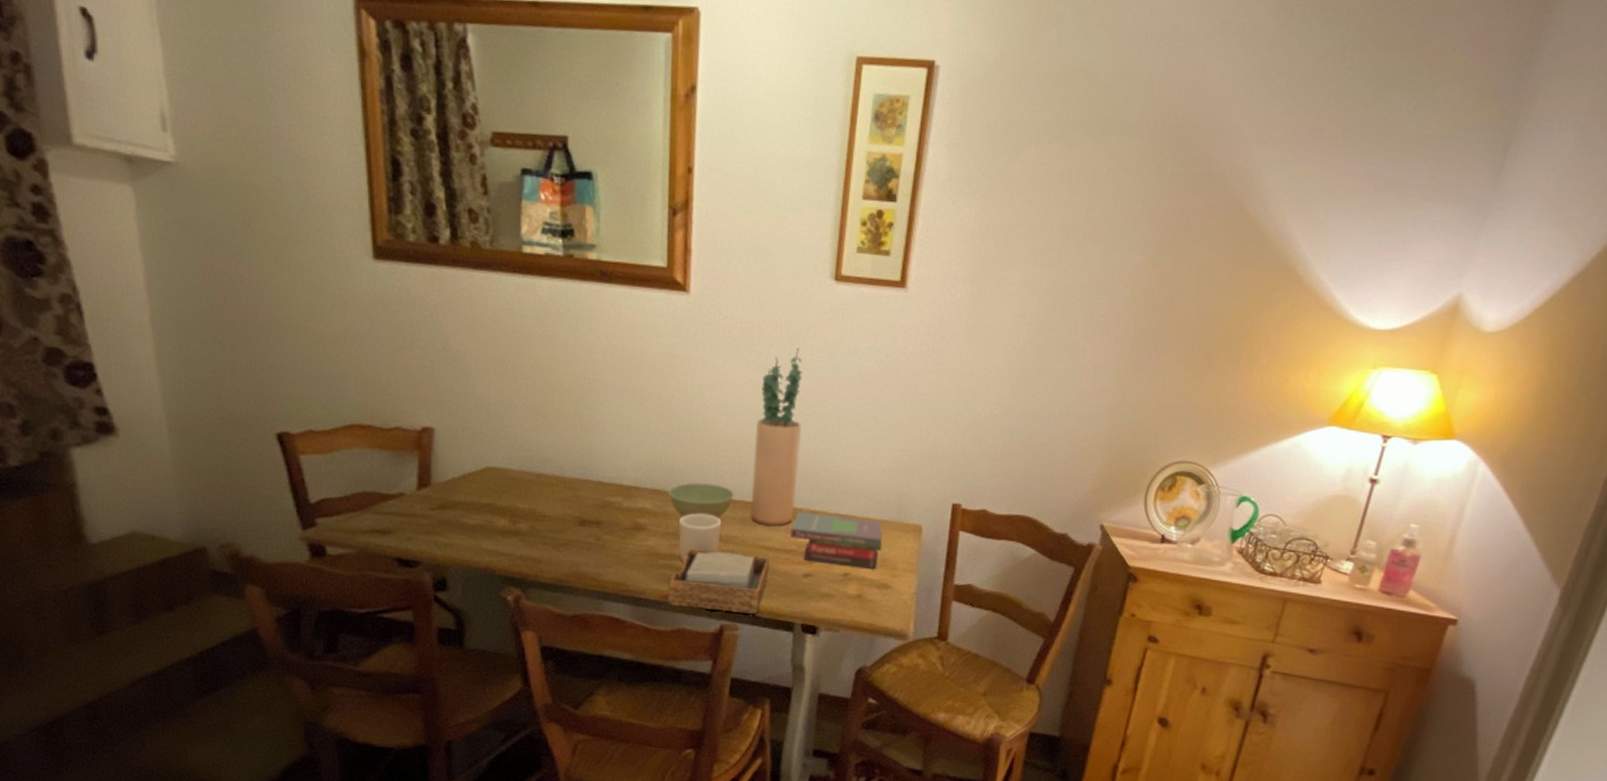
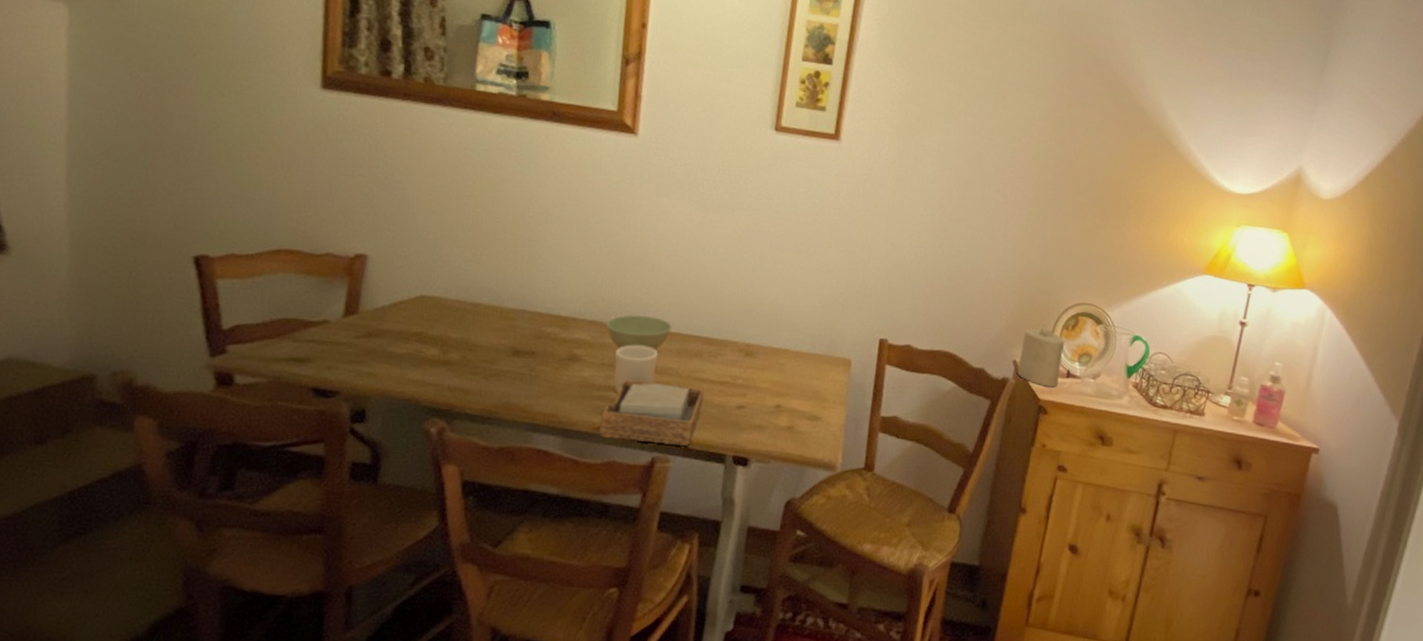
vase: present [750,349,803,526] -> none [687,191,743,358]
books: present [790,511,883,569] -> none [725,344,814,401]
candle: none [1105,486,1160,554] -> present [1017,325,1065,387]

